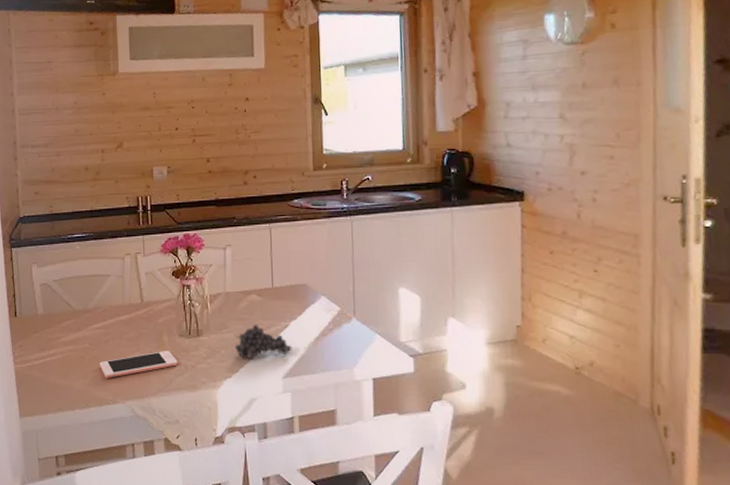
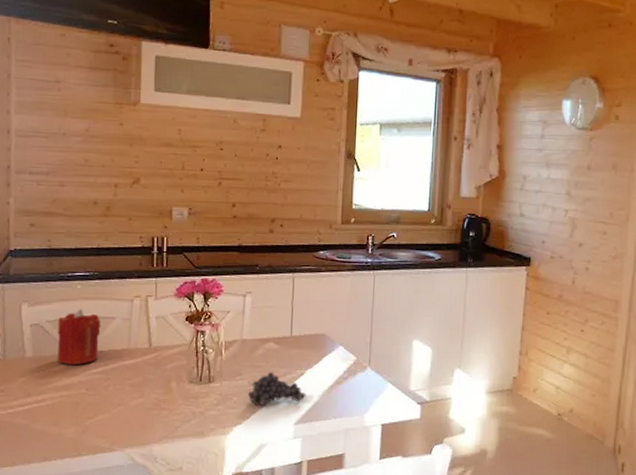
candle: none [62,268,99,322] -> present [57,309,101,366]
cell phone: present [99,350,178,378] -> none [96,396,185,425]

